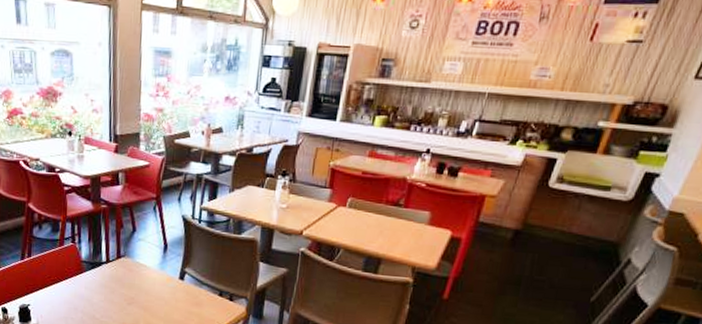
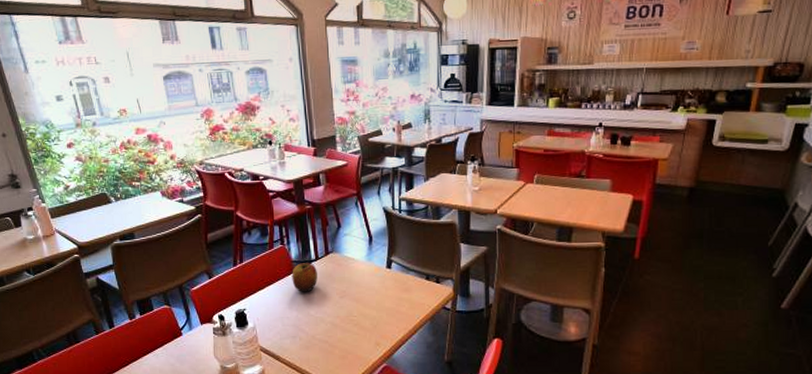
apple: none [80,264,107,295] -> present [292,263,317,292]

